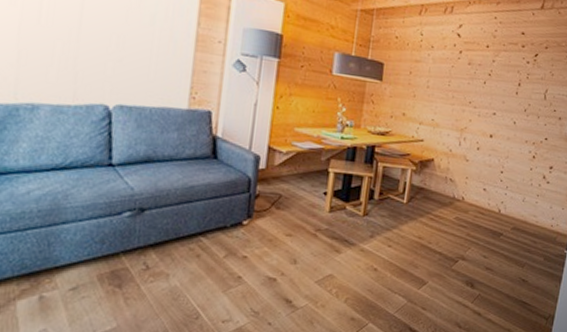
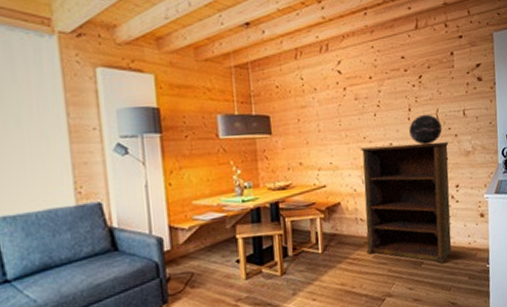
shelving unit: none [449,111,551,240] -> present [361,142,452,264]
decorative globe: none [514,91,548,122] -> present [409,114,443,145]

